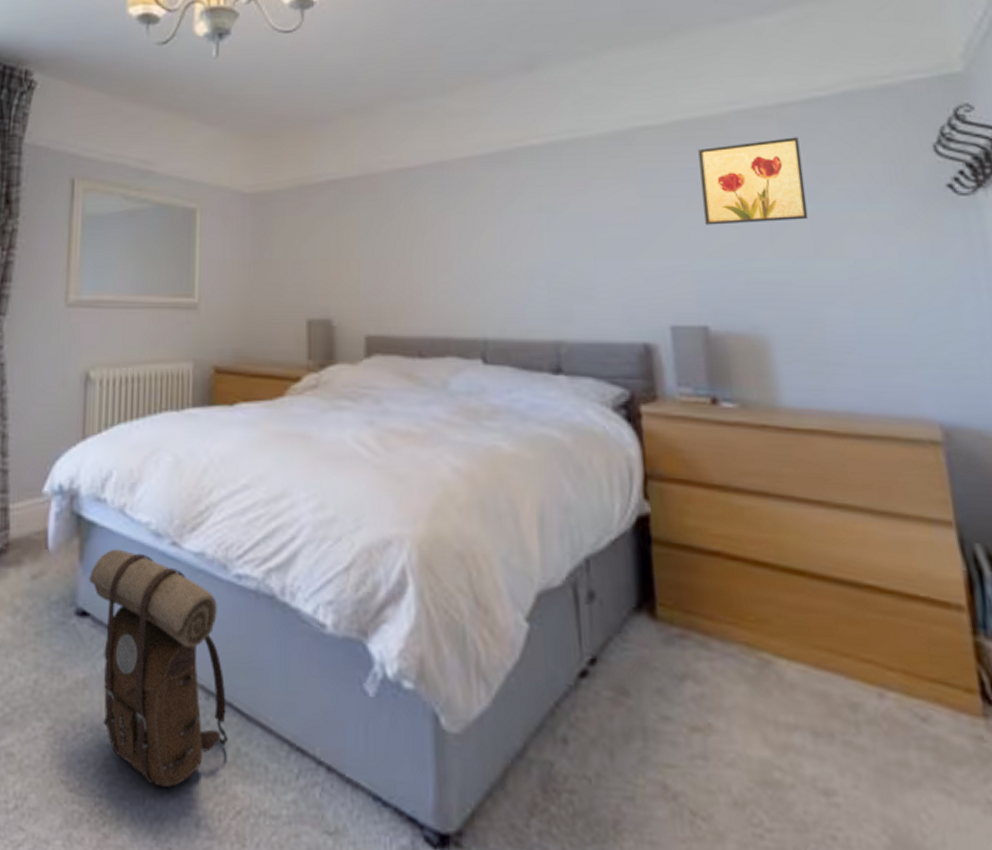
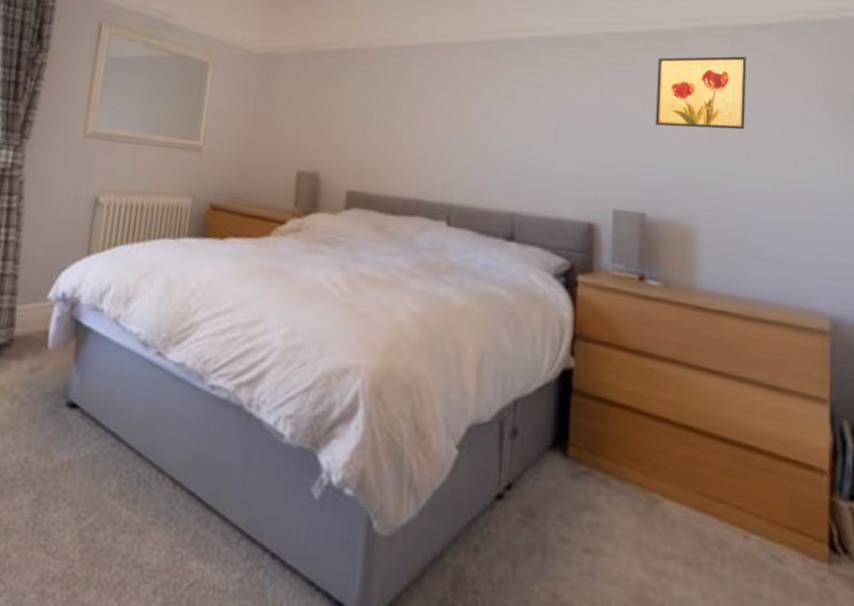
backpack: present [89,548,227,788] -> none [81,352,192,559]

